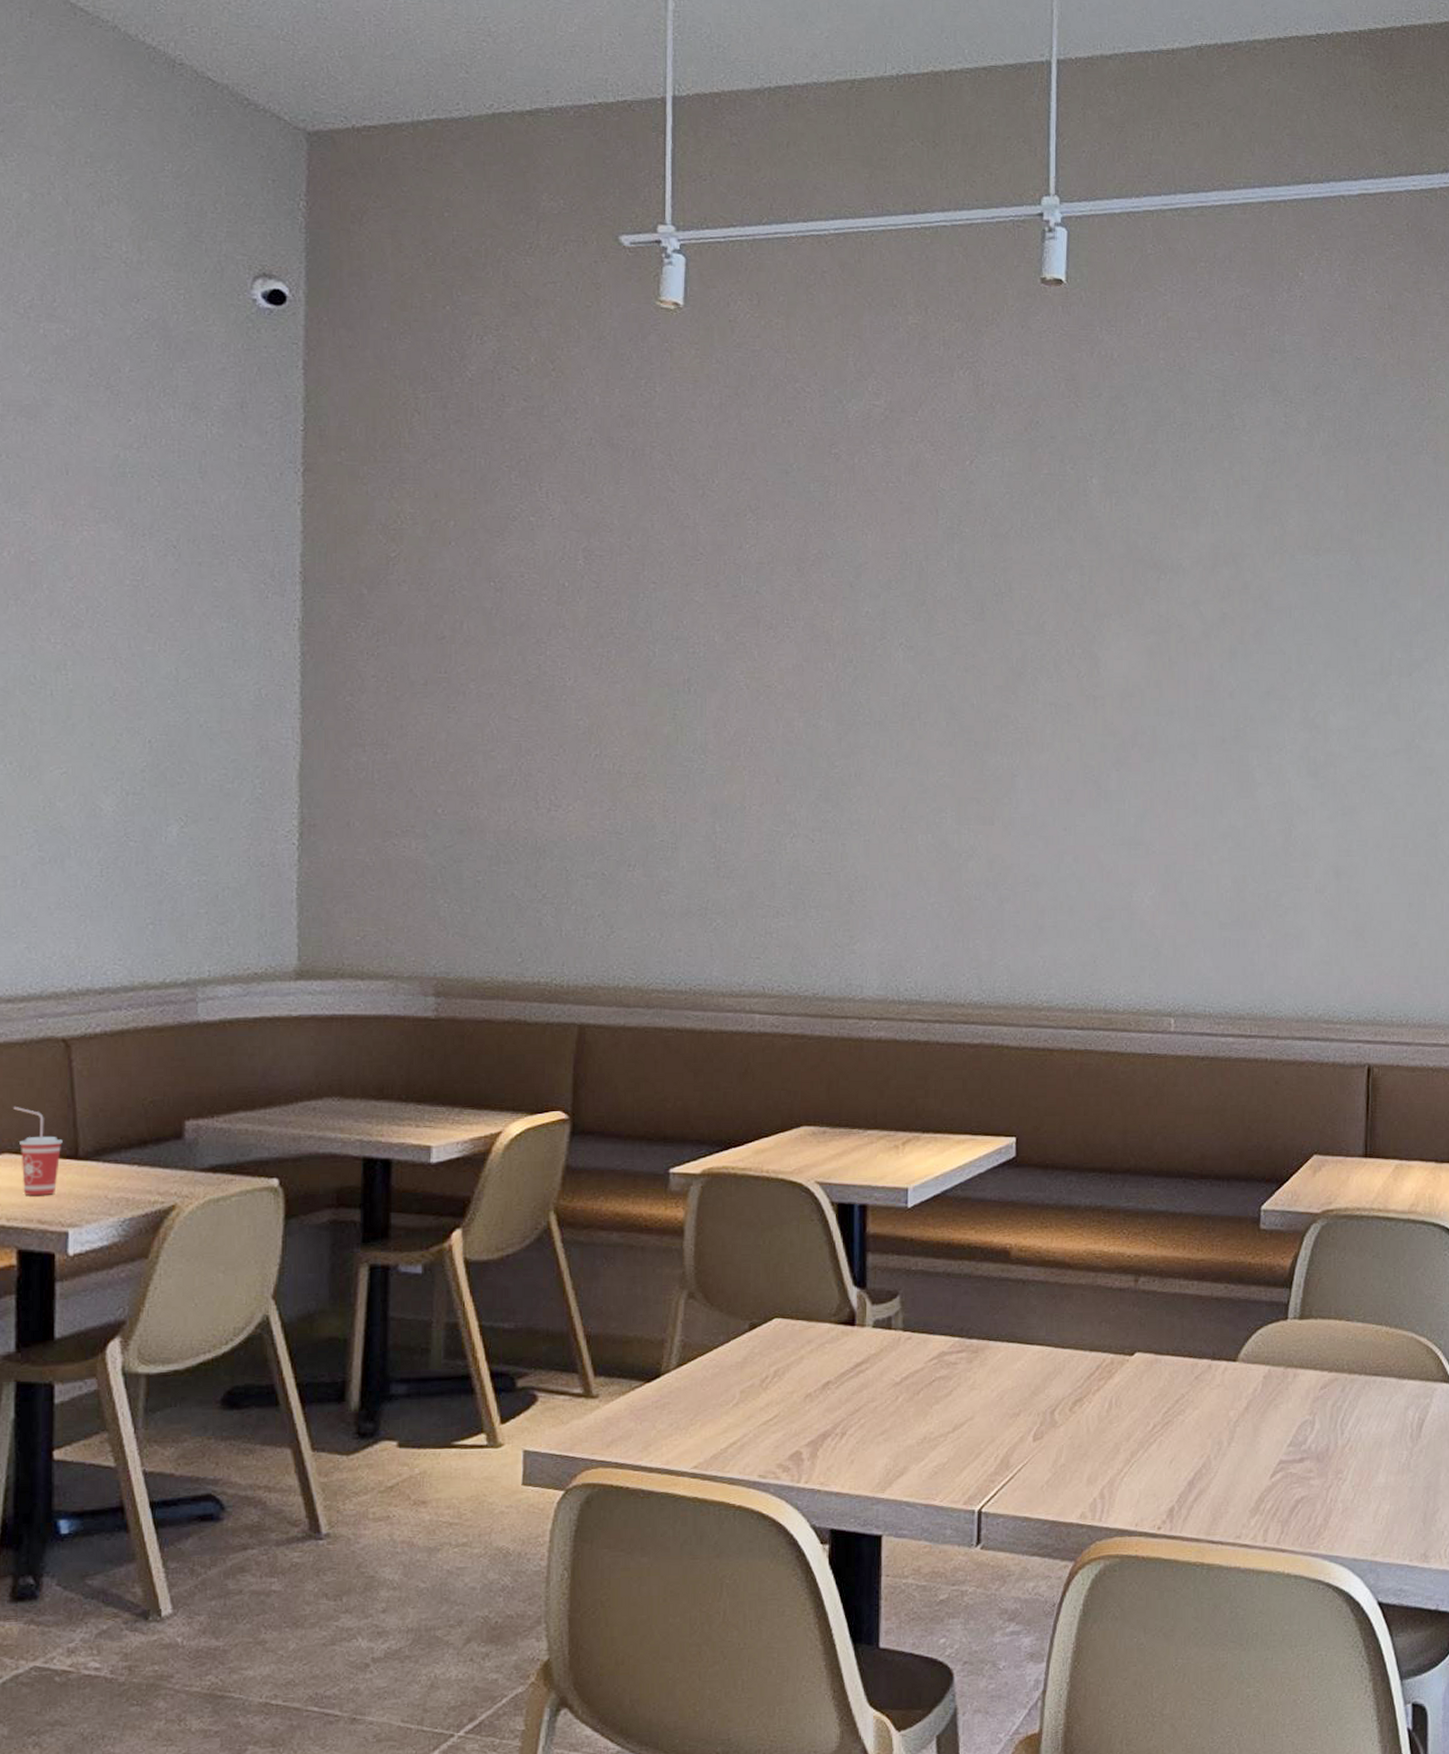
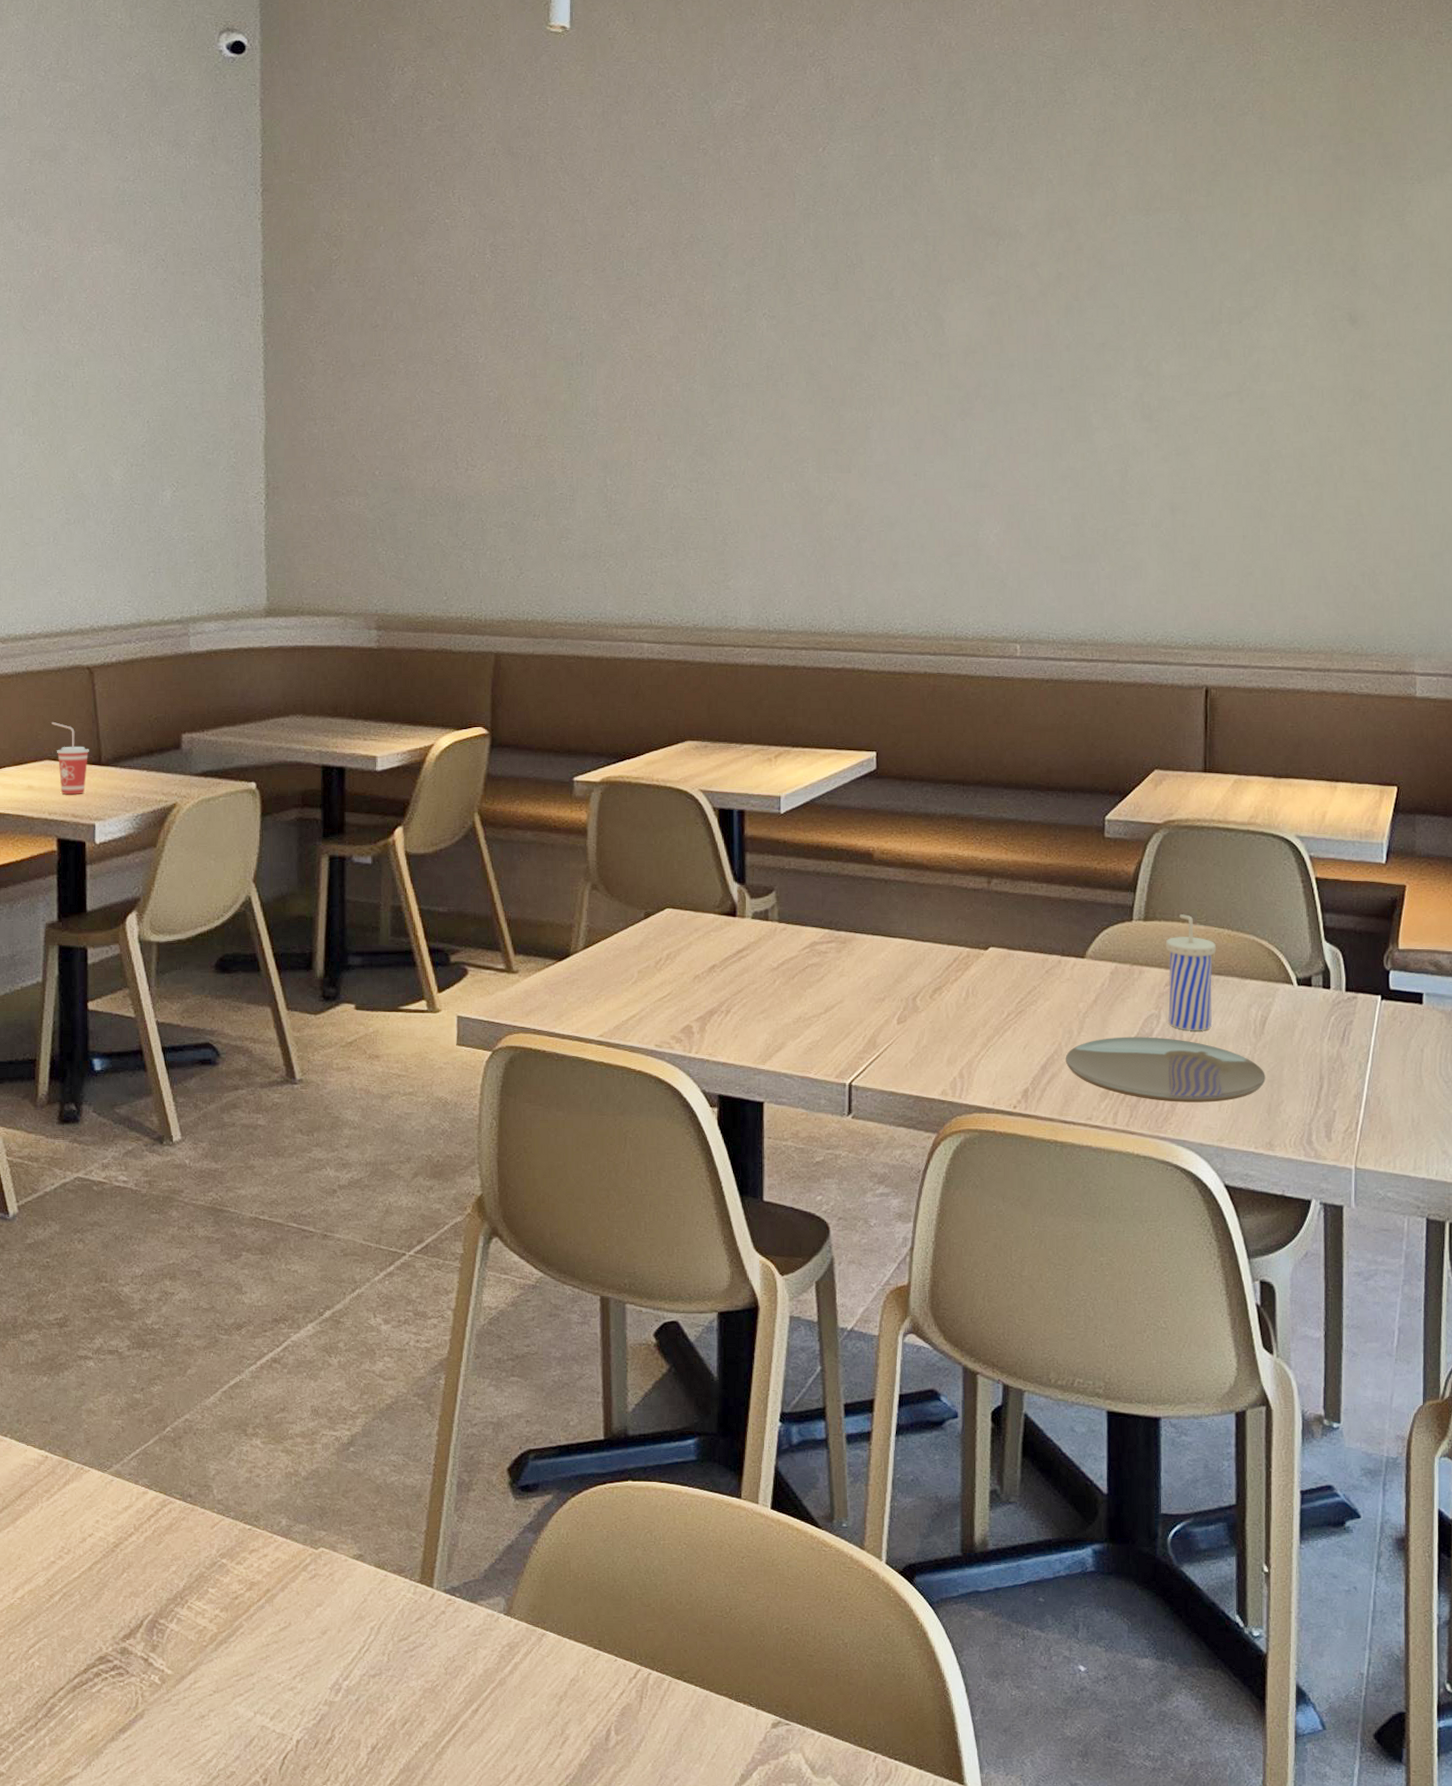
plate: none [1214,1445,1422,1515] -> present [1065,1037,1266,1103]
beverage cup: none [1321,1311,1373,1437] -> present [1165,914,1216,1030]

